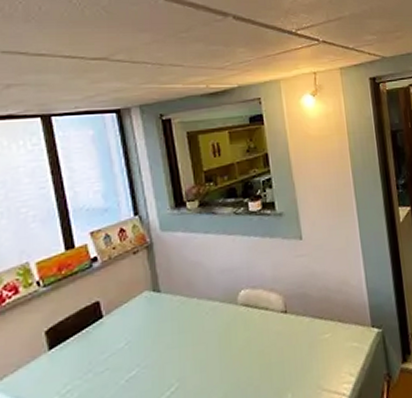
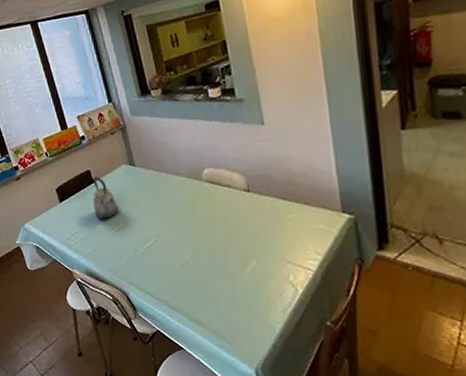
kettle: none [99,309,133,367] -> present [92,177,119,219]

